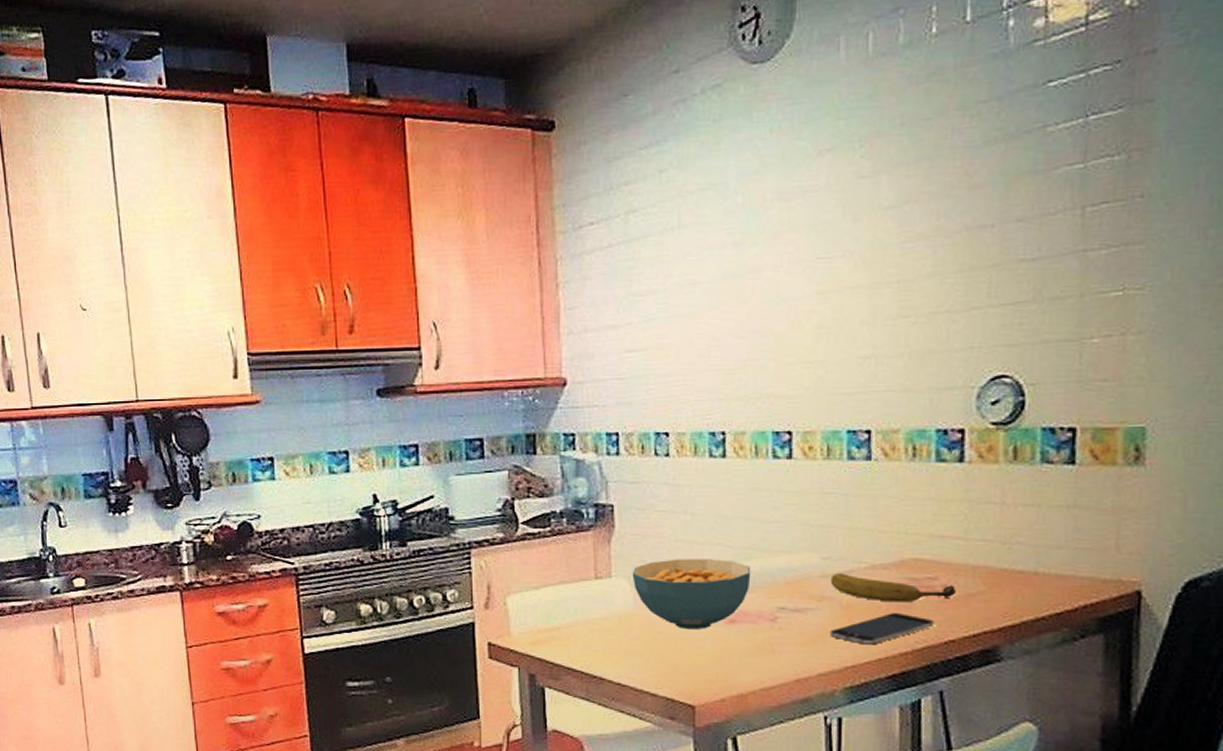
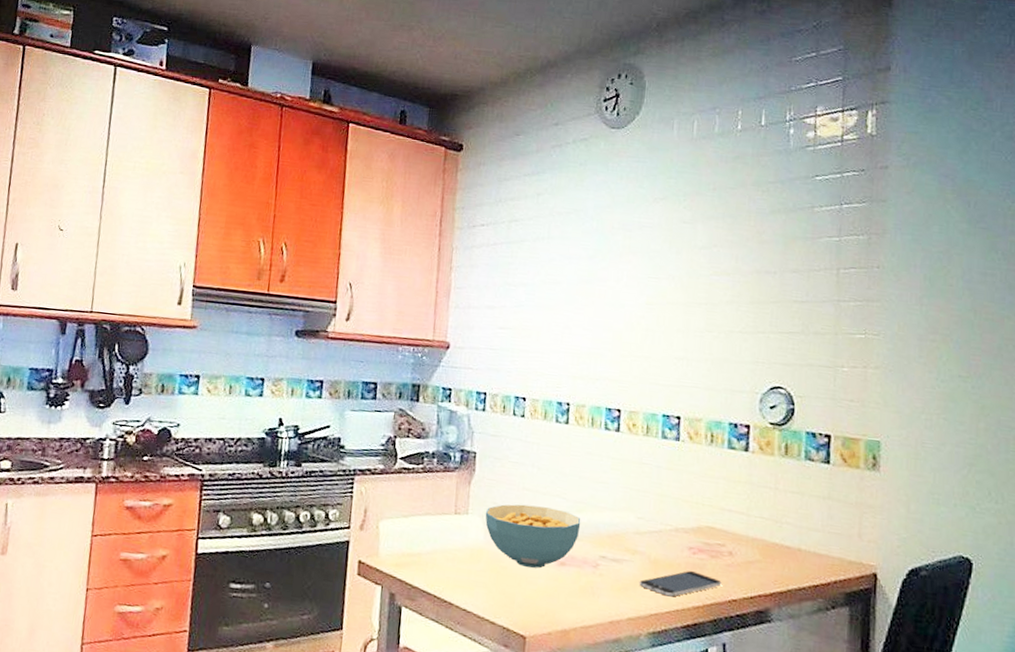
fruit: present [830,573,957,603] -> none [642,532,740,563]

